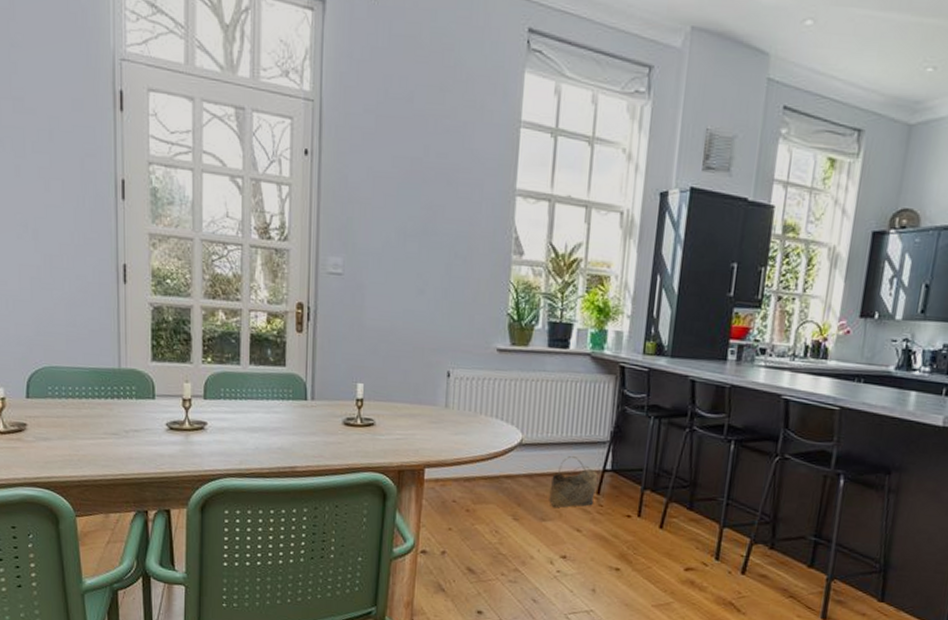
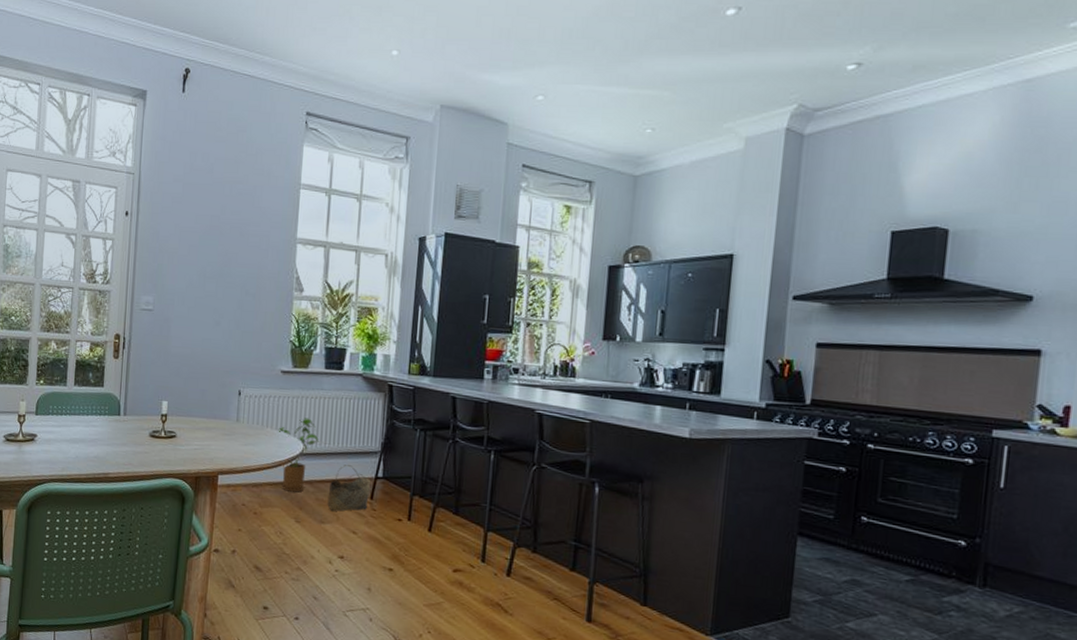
house plant: none [493,403,540,487] -> present [278,417,319,493]

